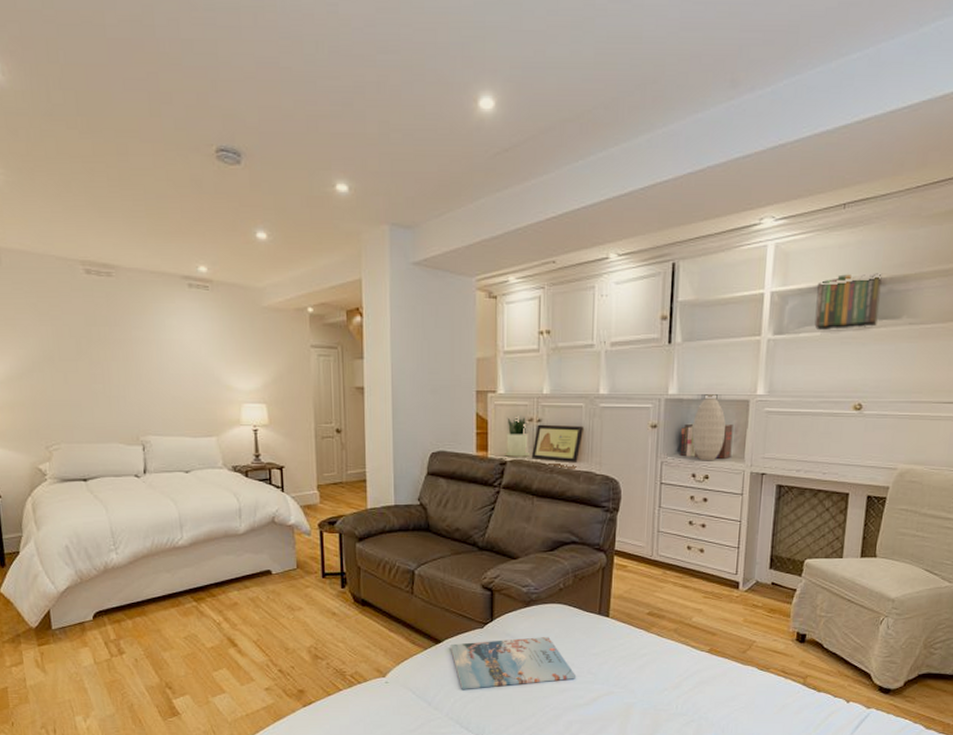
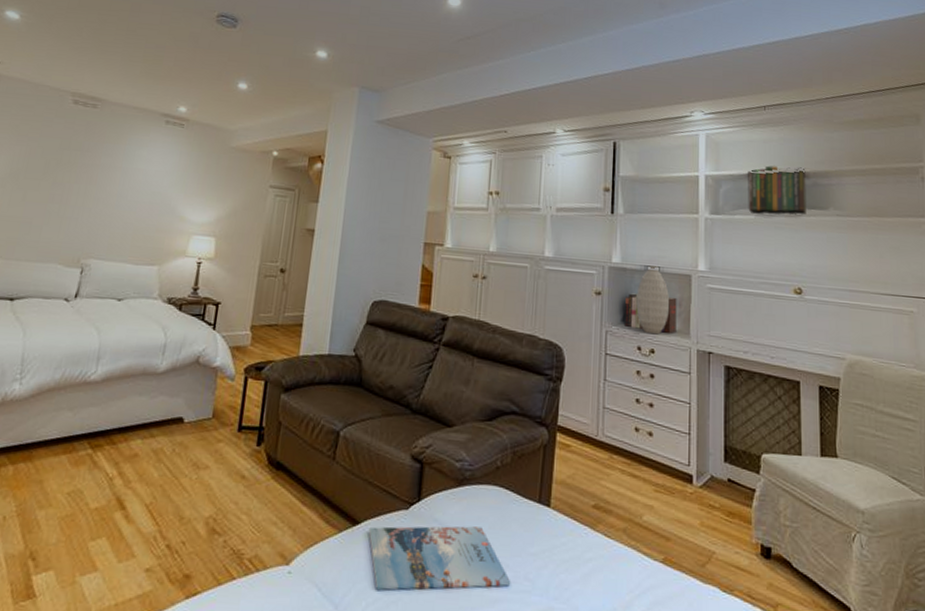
planter: present [504,417,531,458] -> none [446,271,474,315]
framed picture: present [531,424,583,462] -> none [474,281,528,324]

